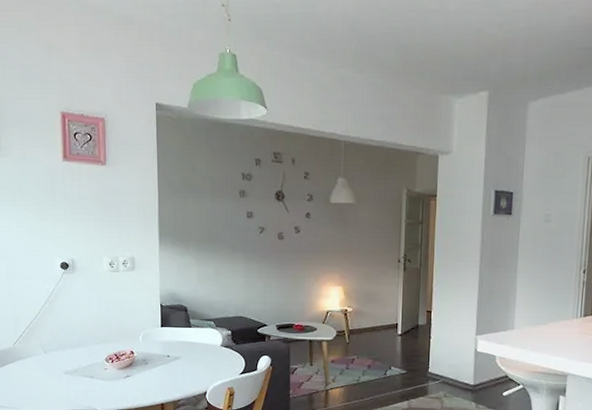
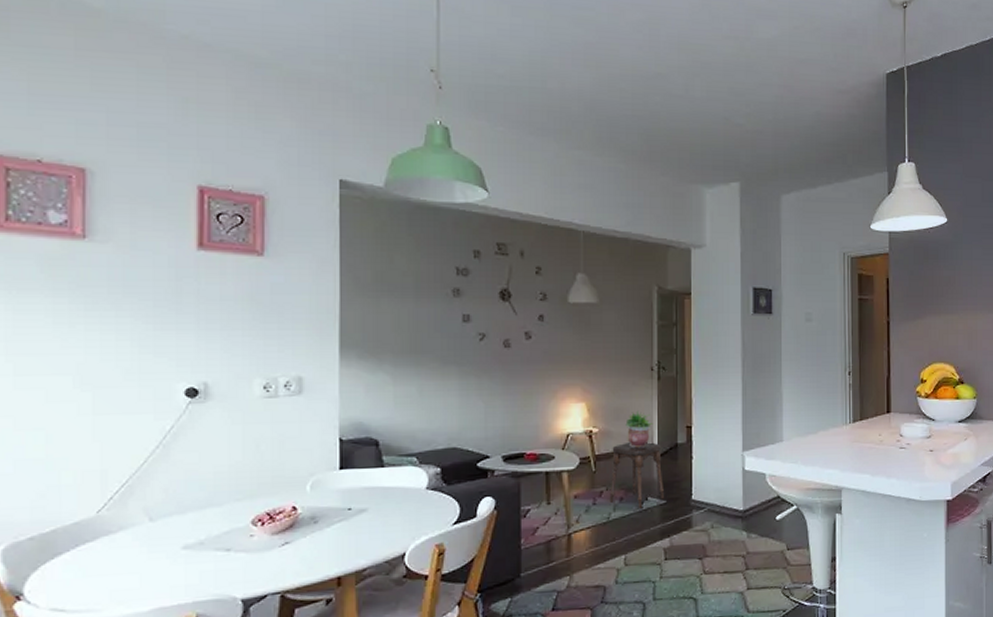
stool: none [359,320,406,375] -> present [609,441,665,508]
potted plant: none [375,295,398,327] -> present [625,410,653,449]

